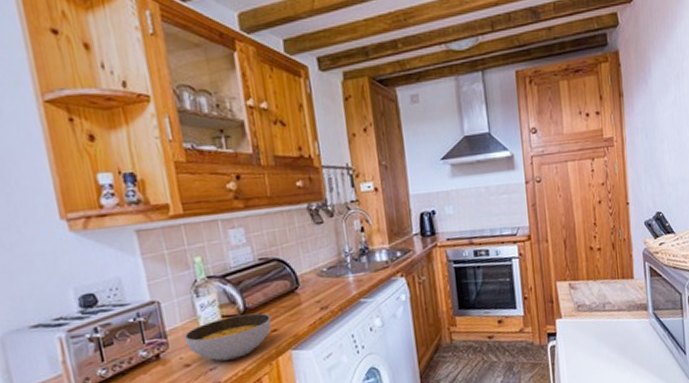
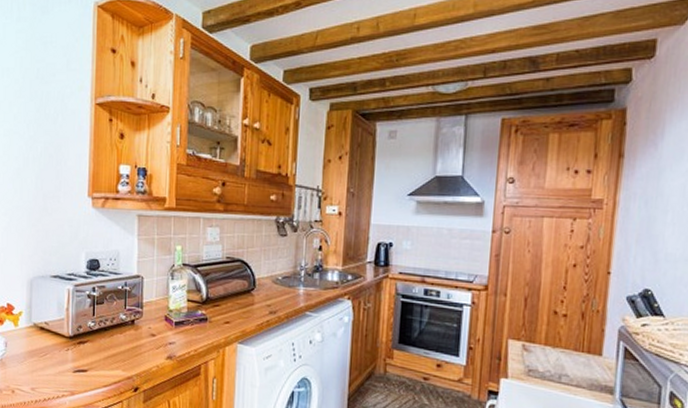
soup bowl: present [183,312,272,361] -> none [155,301,227,339]

